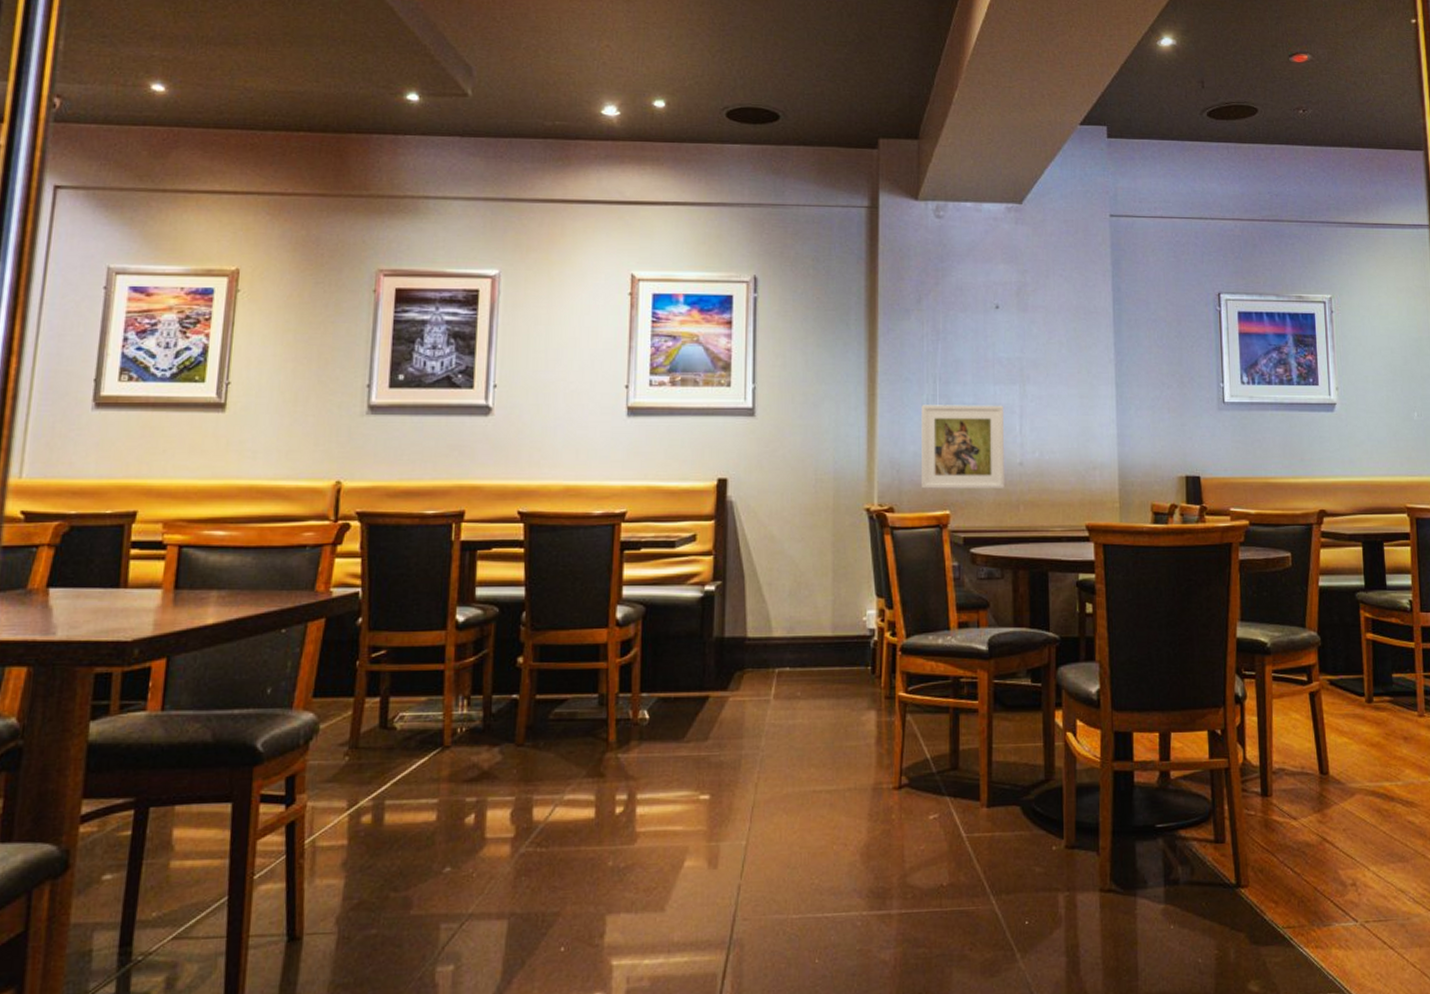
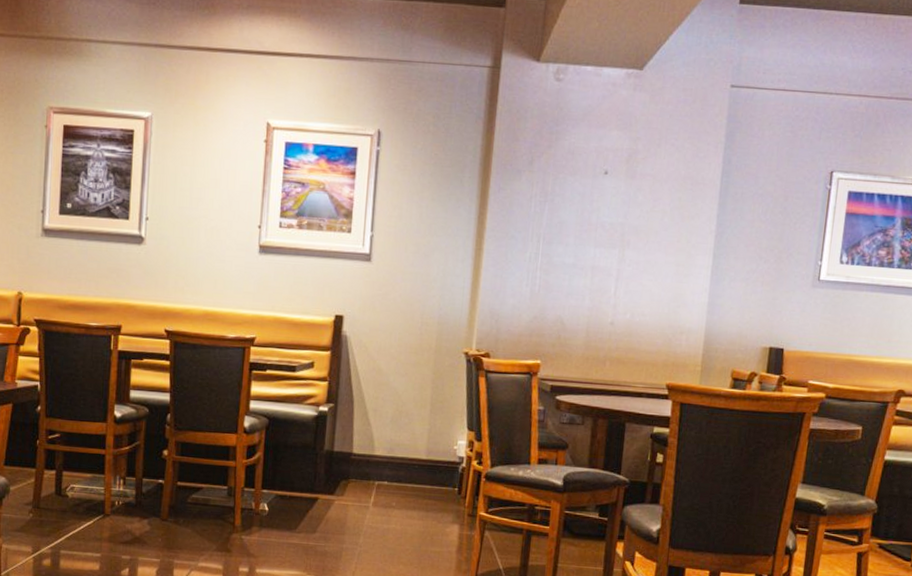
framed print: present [921,405,1005,489] -> none [517,262,602,345]

